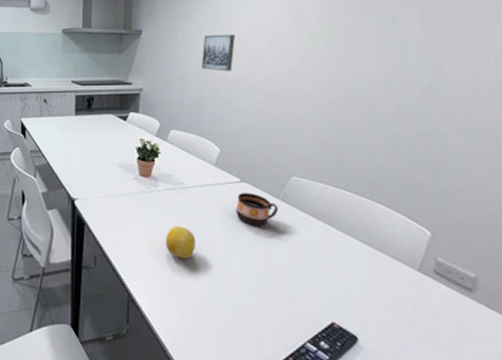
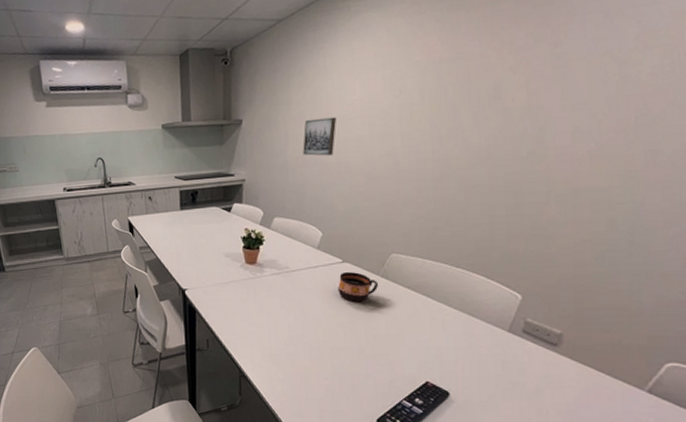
fruit: present [165,226,195,259] -> none [272,307,301,336]

